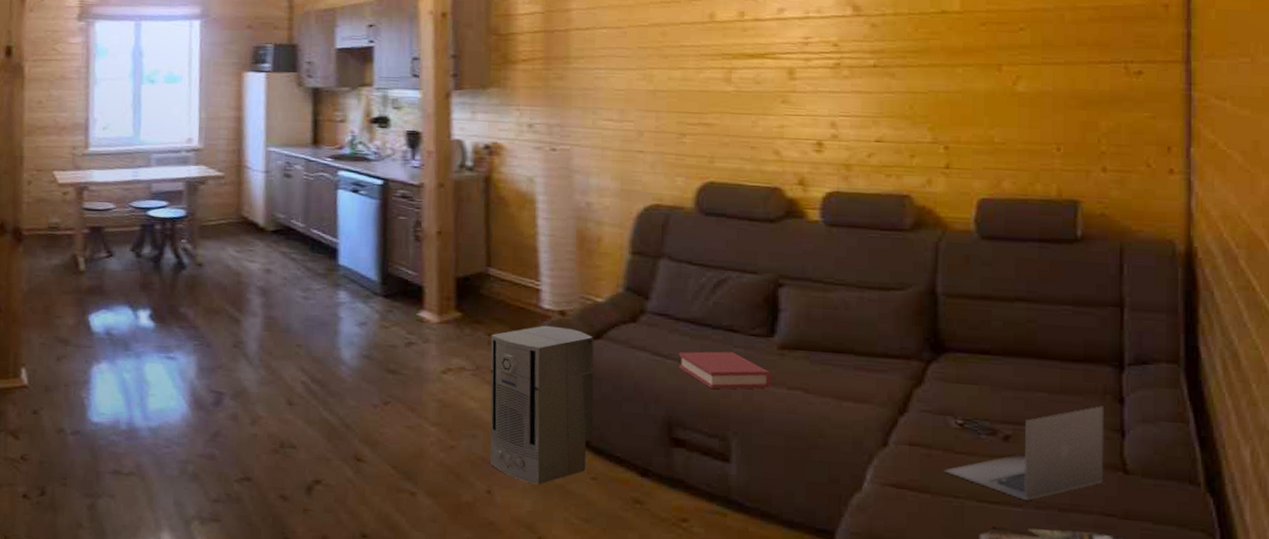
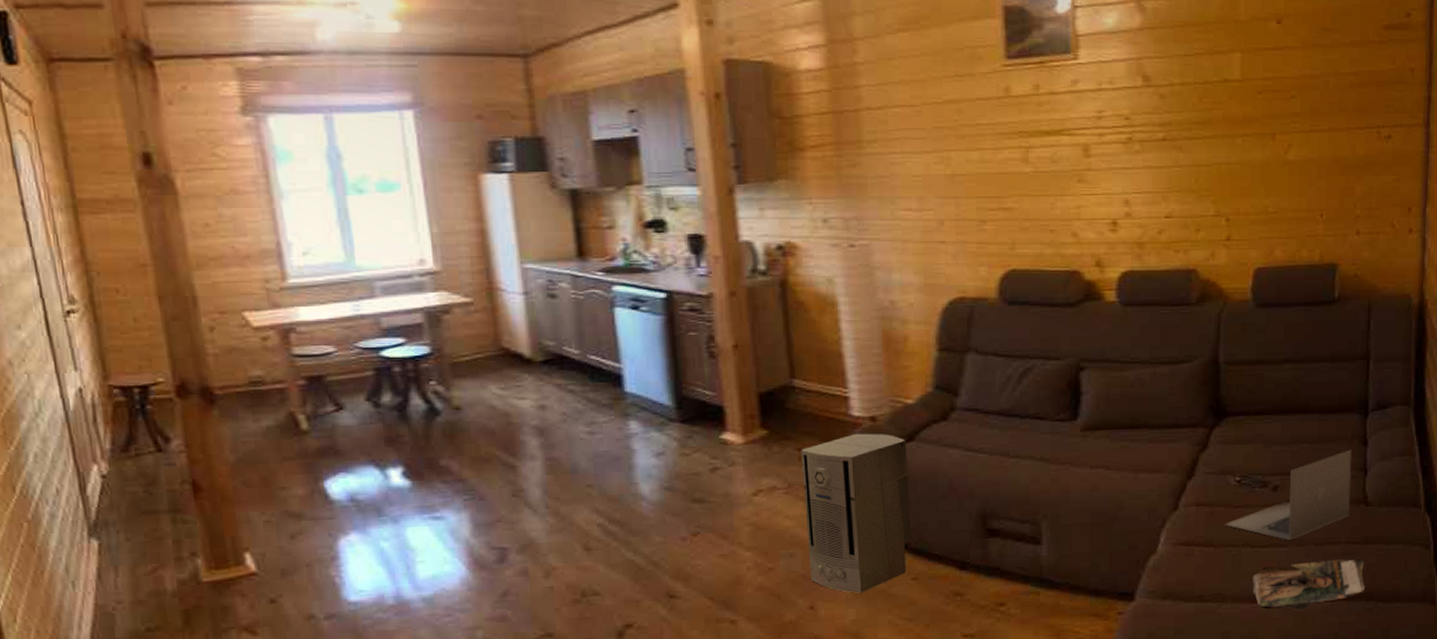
hardback book: present [678,351,772,390] -> none [989,439,1076,478]

